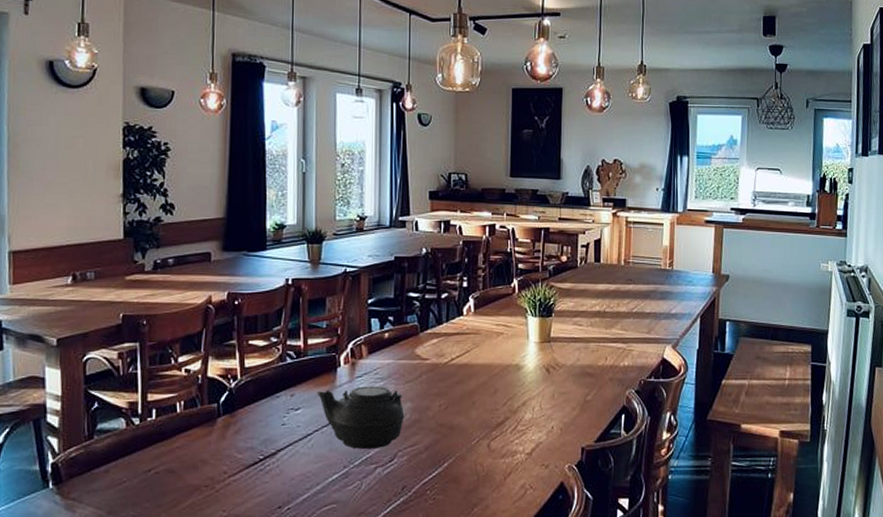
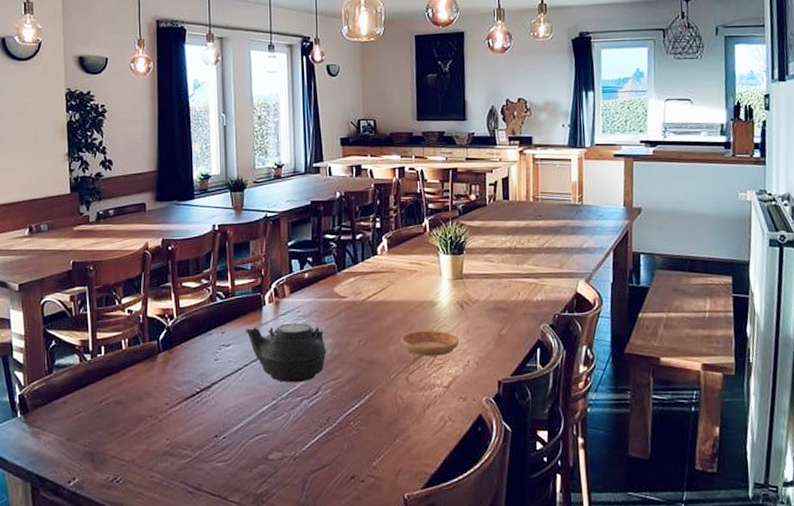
saucer: none [483,396,544,422] -> present [400,331,460,356]

